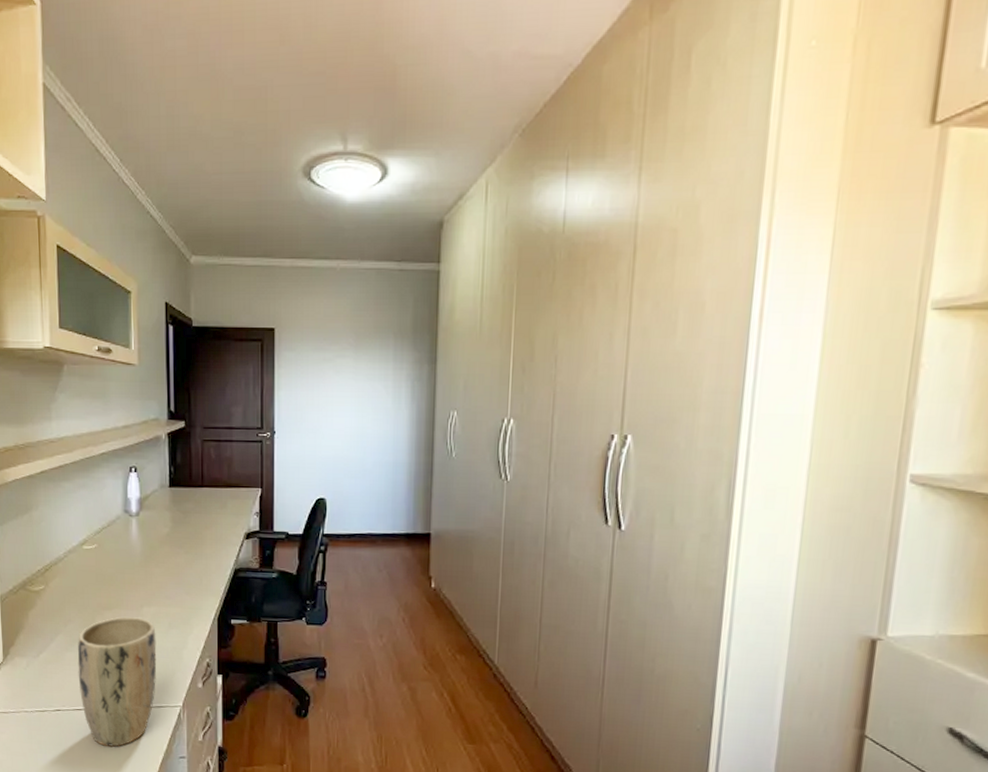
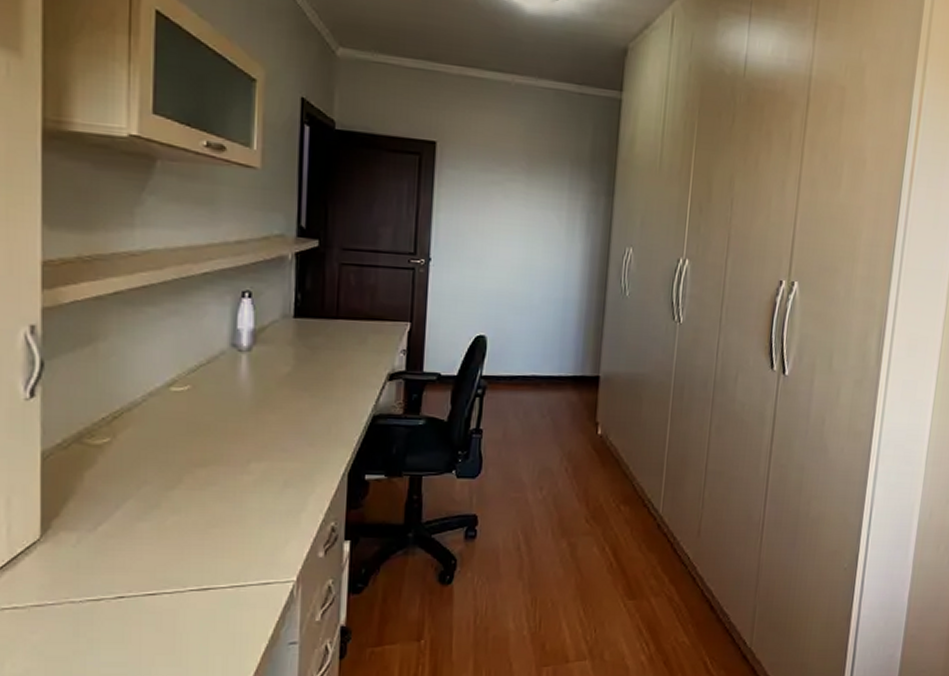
plant pot: present [77,617,157,747] -> none [153,475,266,638]

